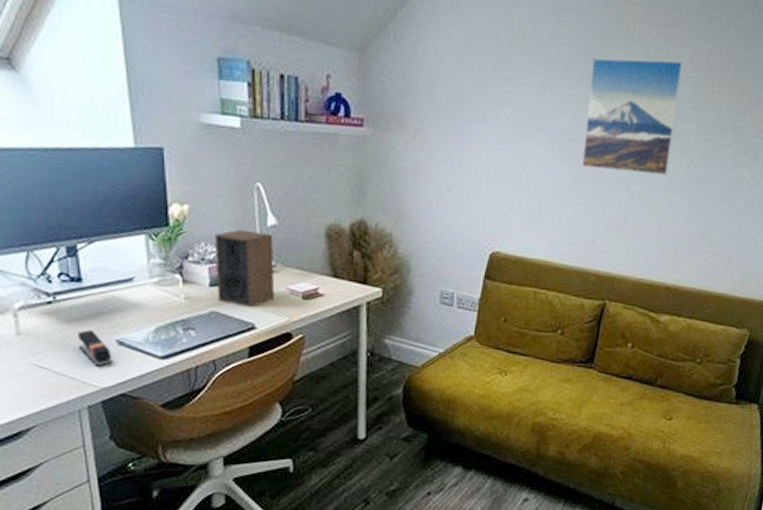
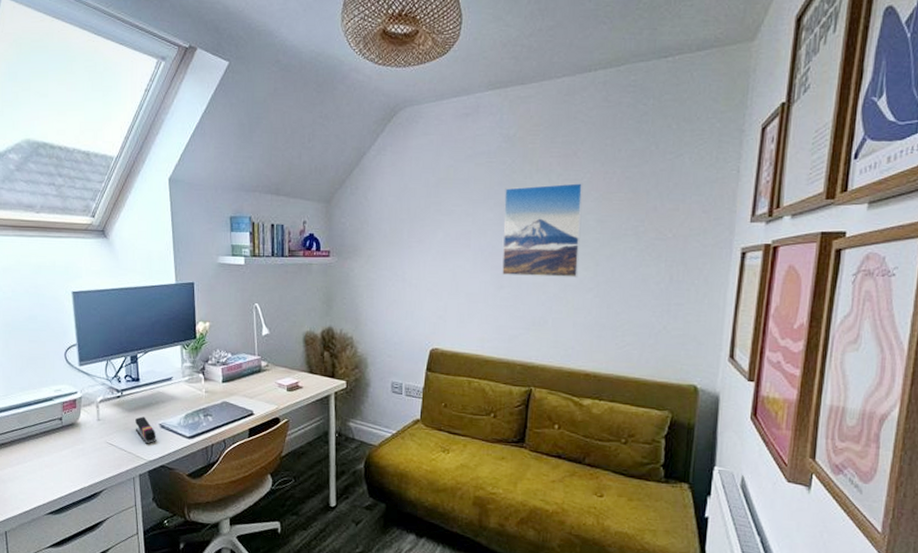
speaker: present [214,229,275,308] -> none [226,338,268,399]

